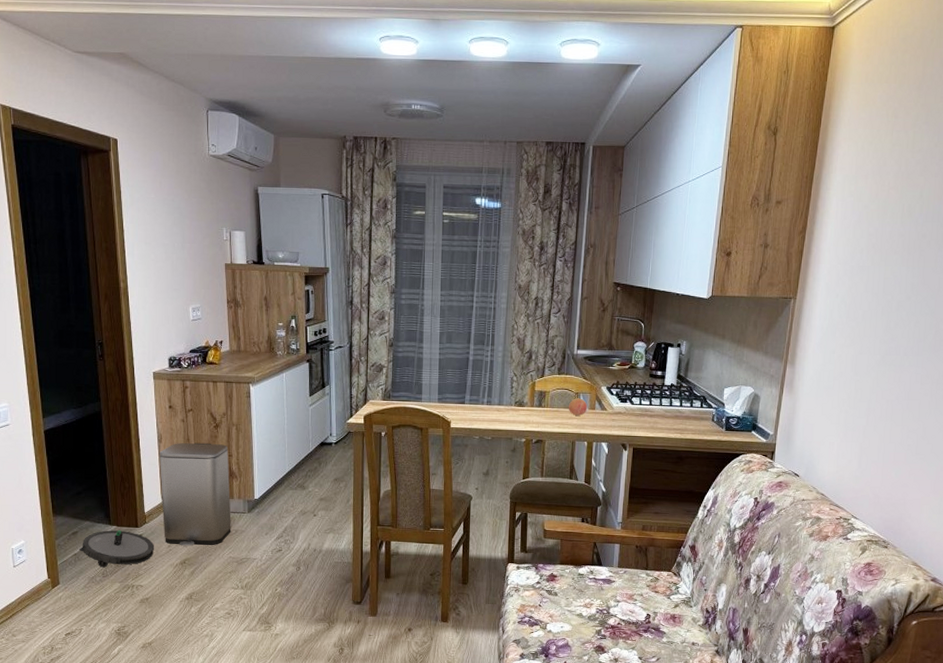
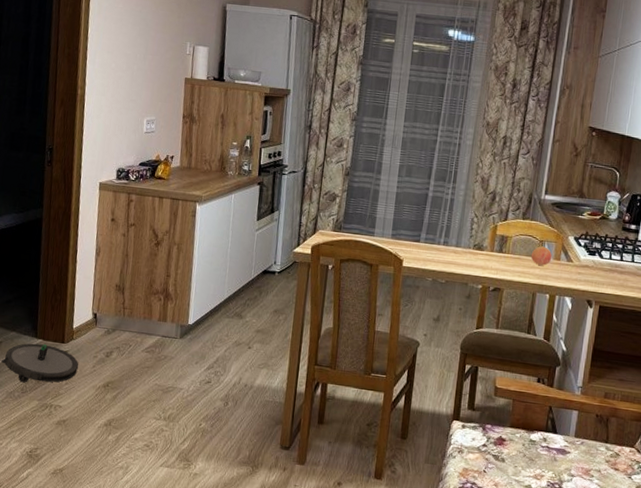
pedal bin: present [158,442,231,547] -> none [90,258,167,370]

